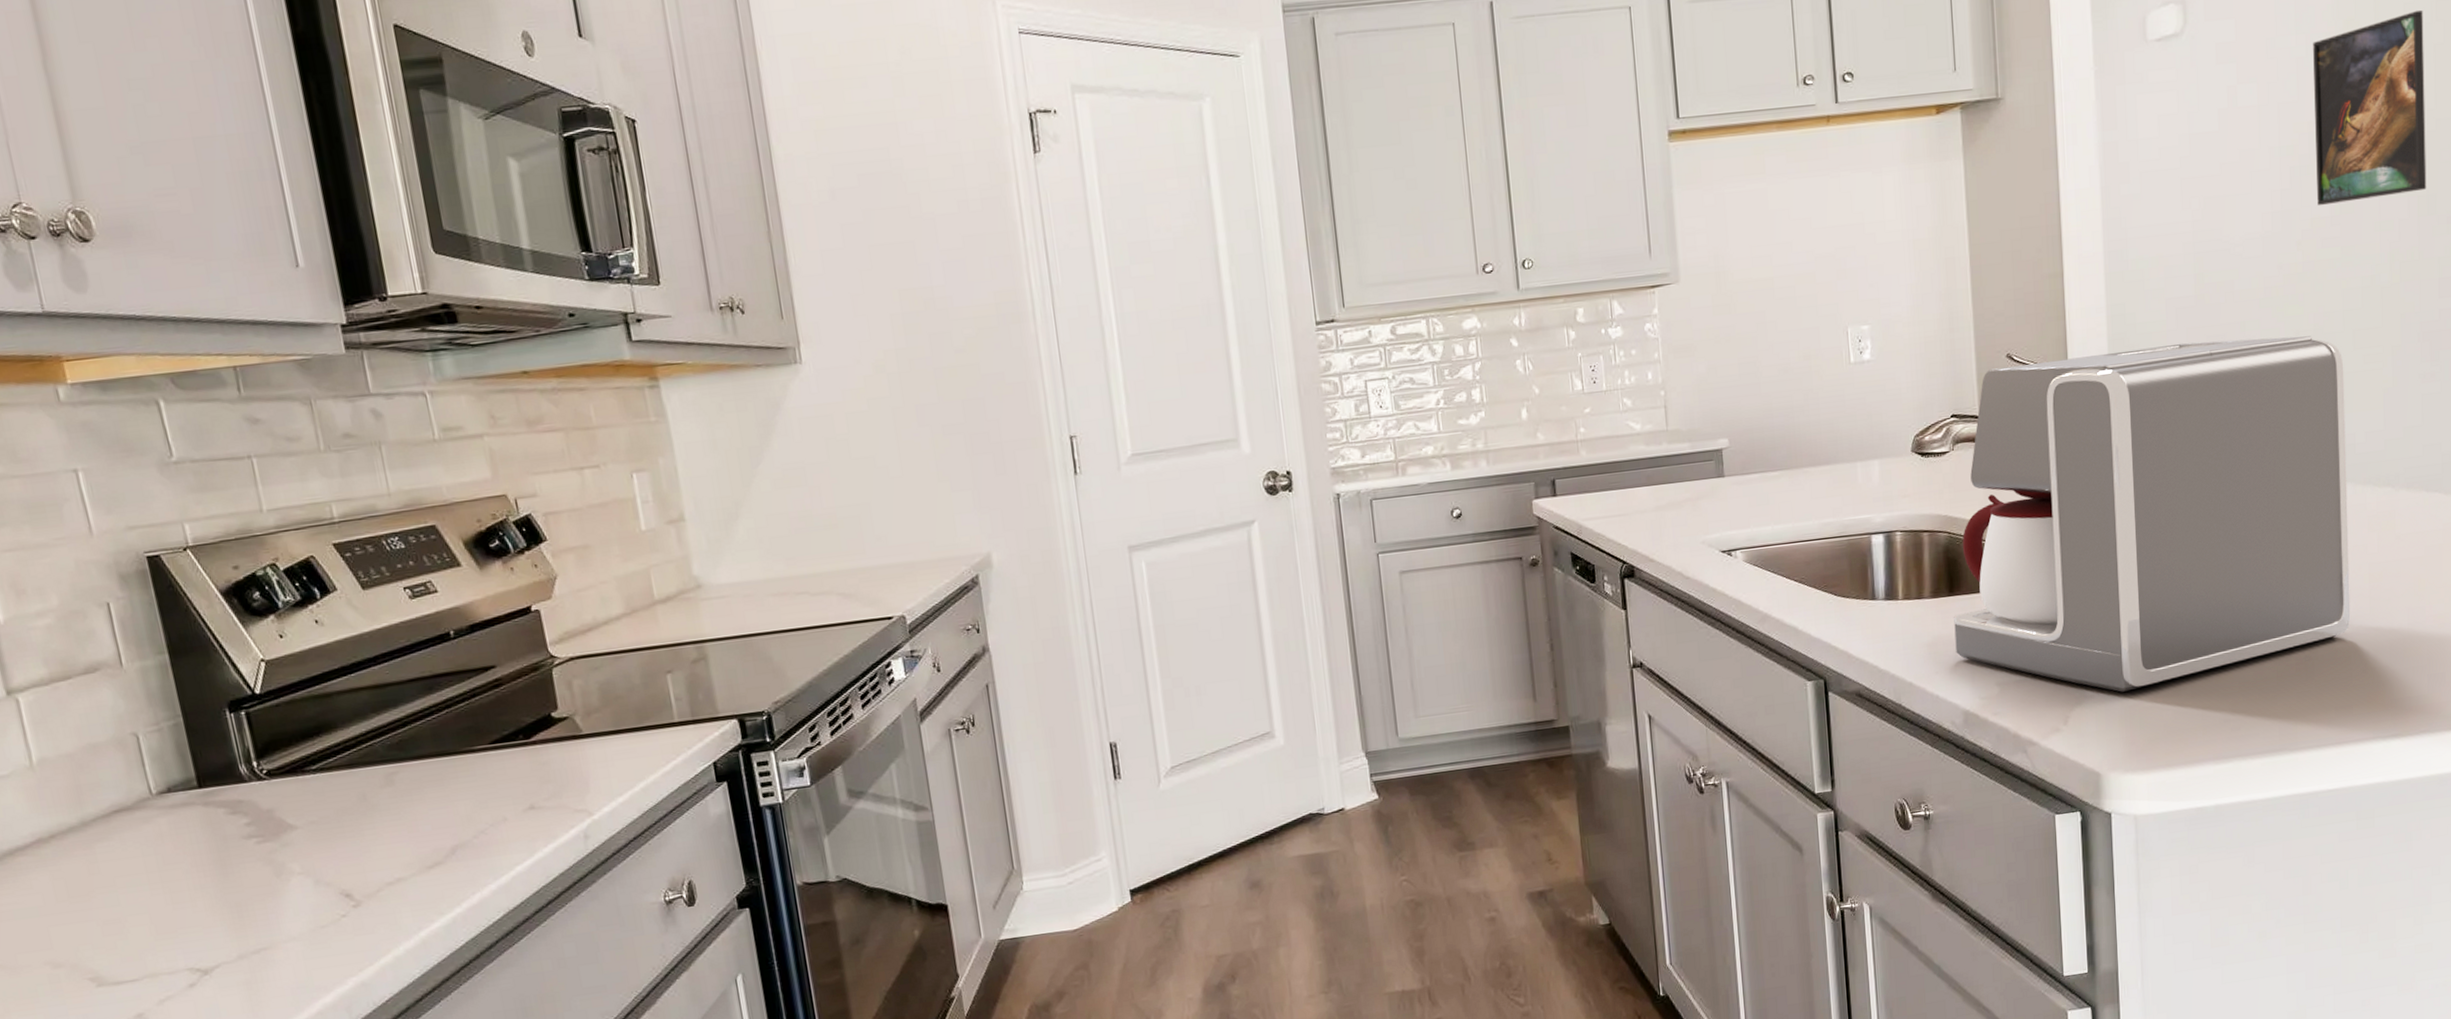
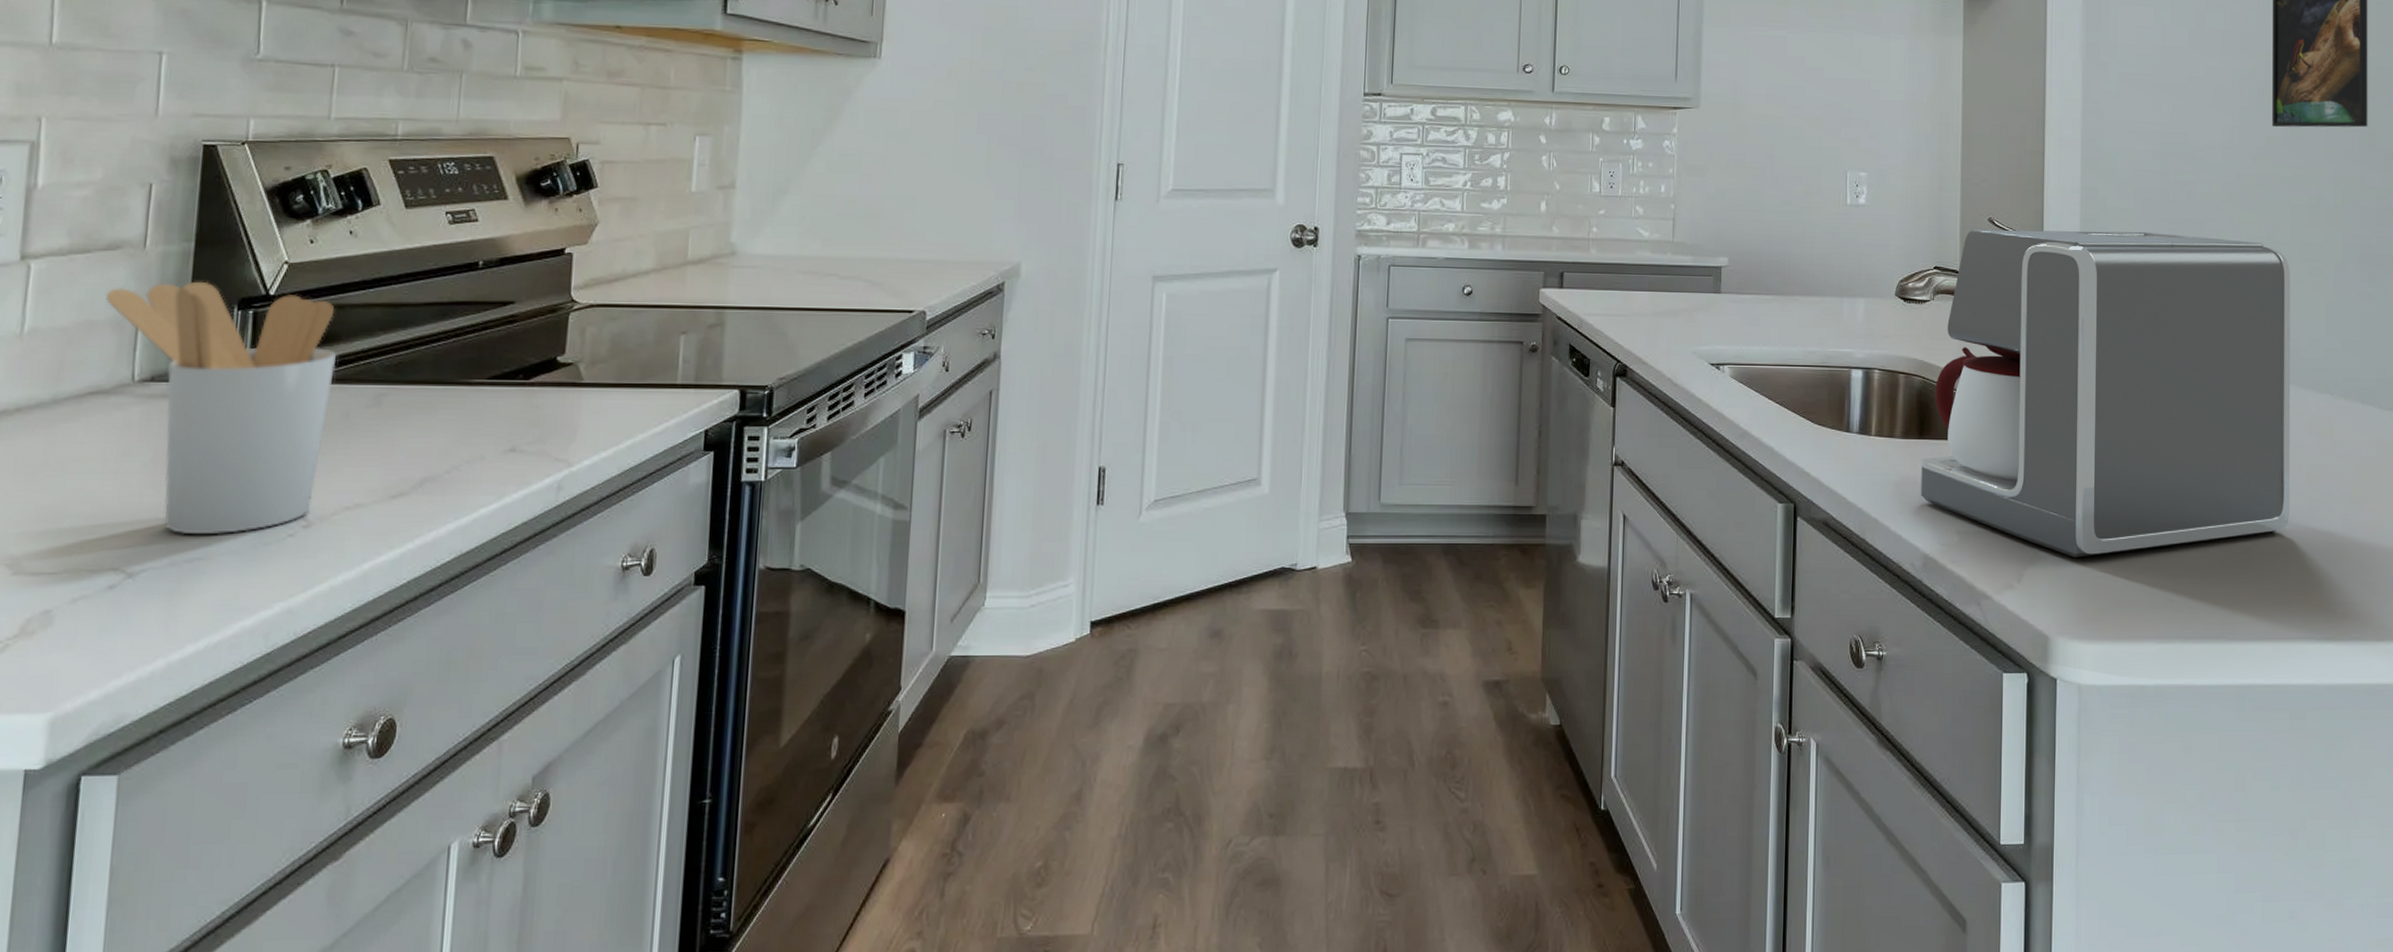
utensil holder: none [98,689,355,929] -> present [105,281,336,534]

